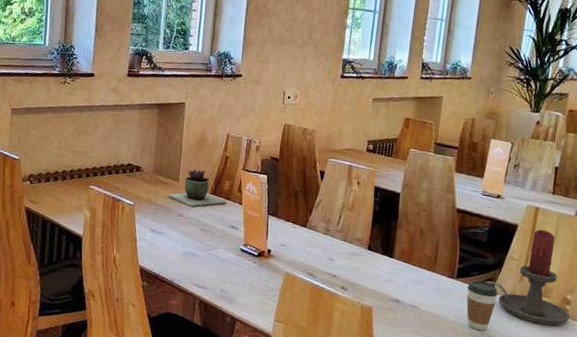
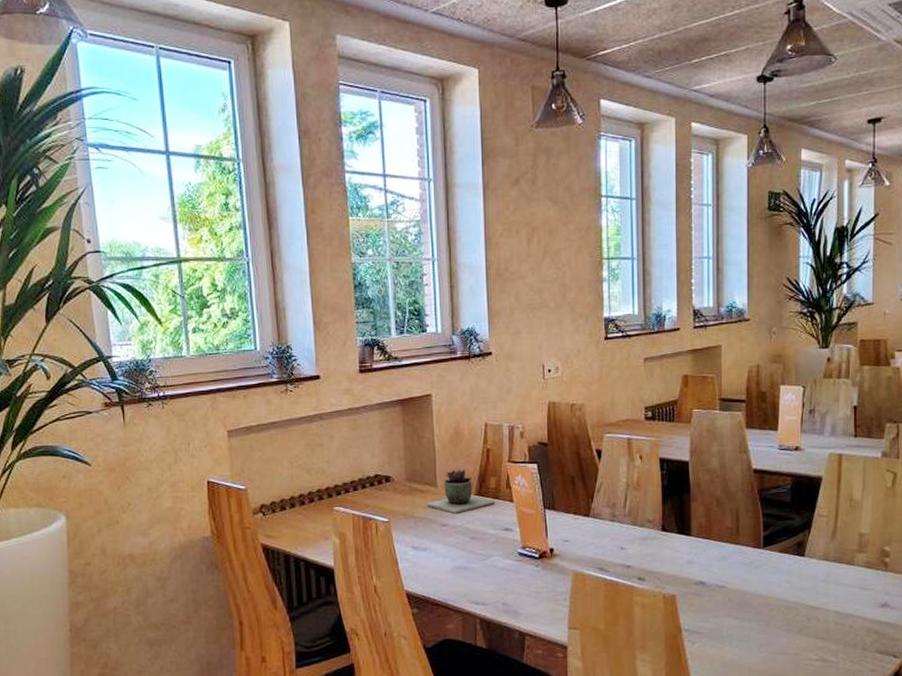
coffee cup: present [466,280,498,331] -> none [776,546,811,601]
candle holder: present [485,229,571,326] -> none [795,478,891,583]

